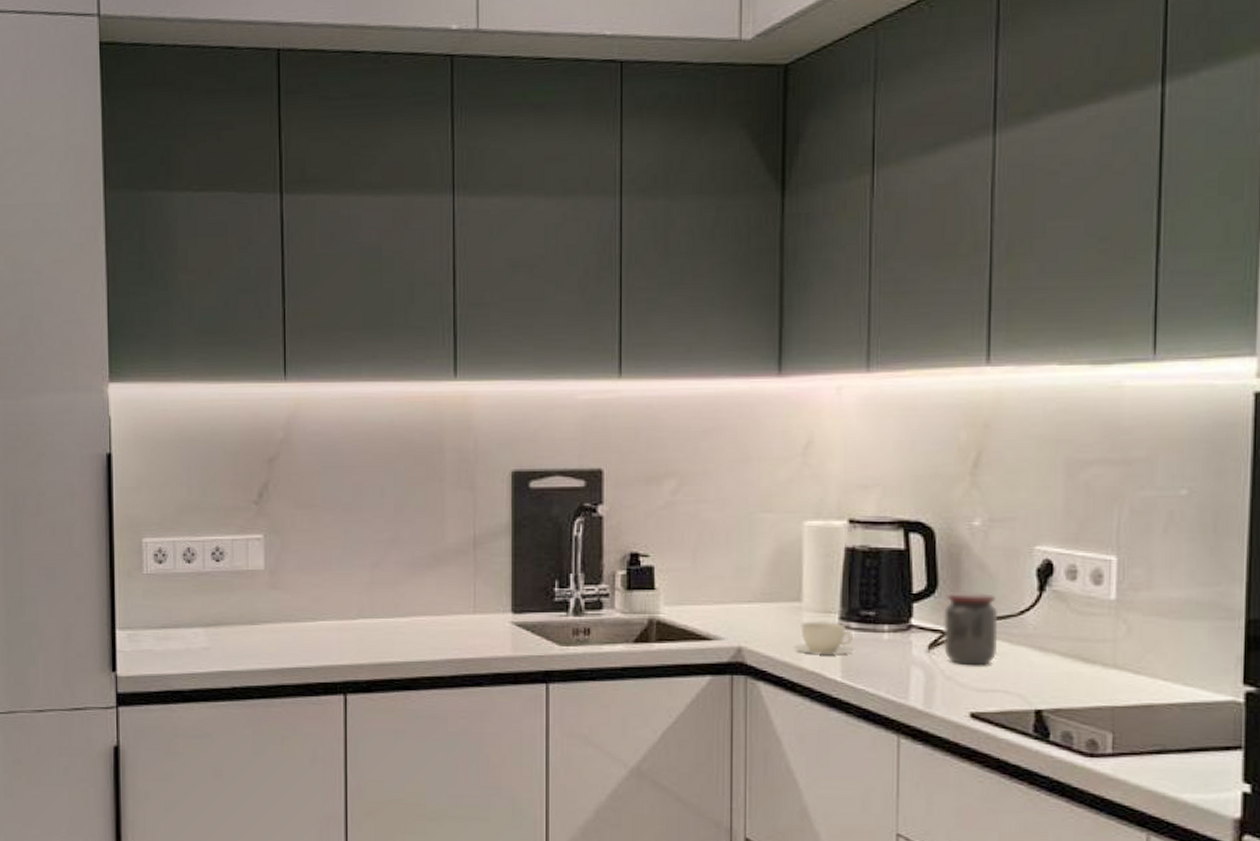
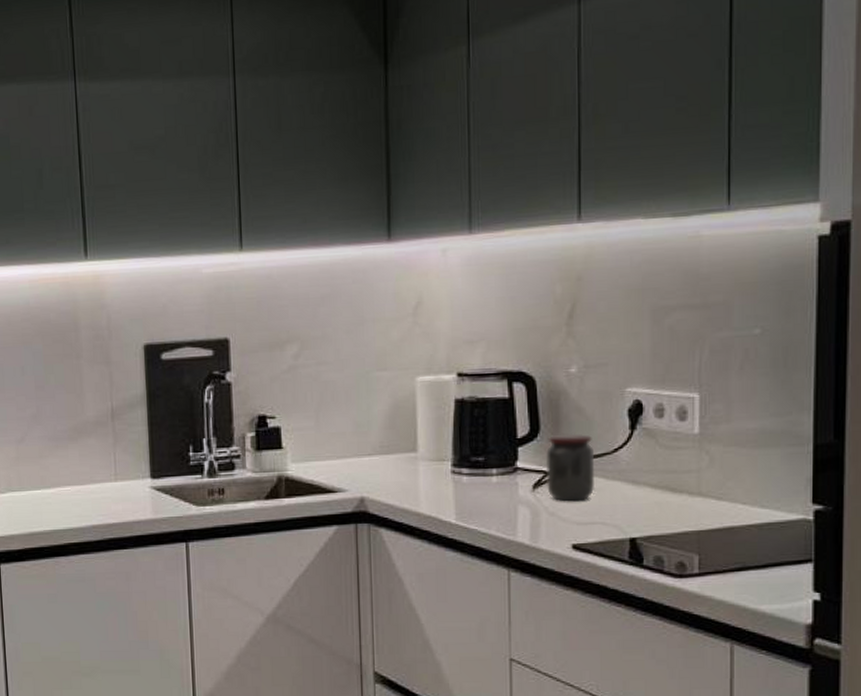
teacup: present [793,621,853,655] -> none [411,469,465,500]

